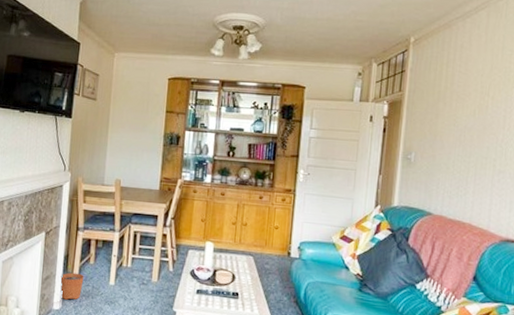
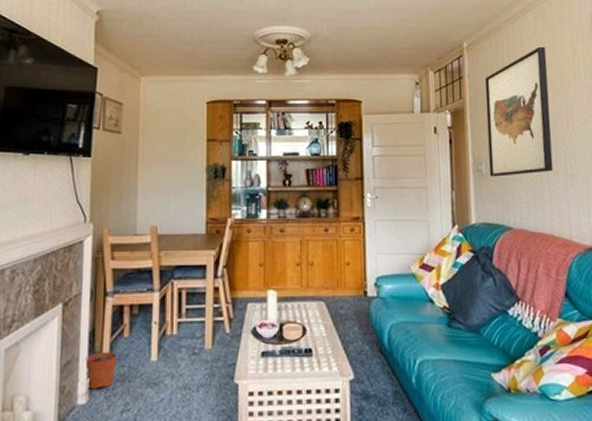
wall art: none [417,45,495,167] -> present [485,46,554,177]

